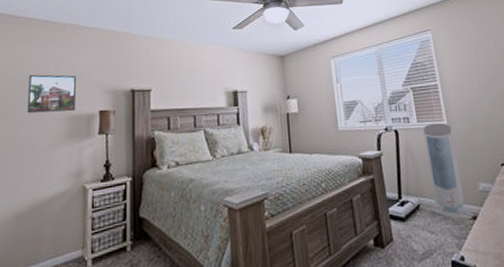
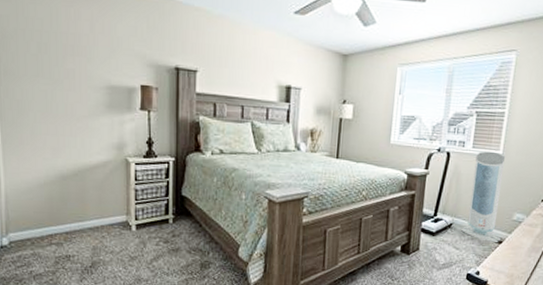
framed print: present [27,74,77,114] -> none [61,33,116,82]

